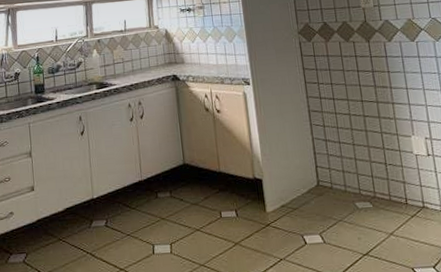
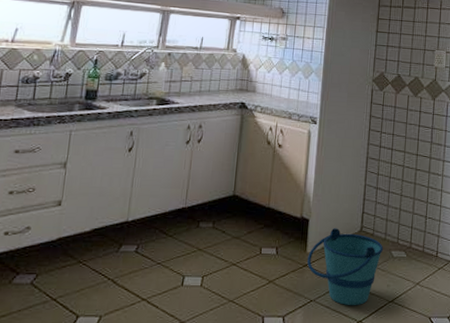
bucket: none [268,184,347,262] -> present [307,227,384,306]

